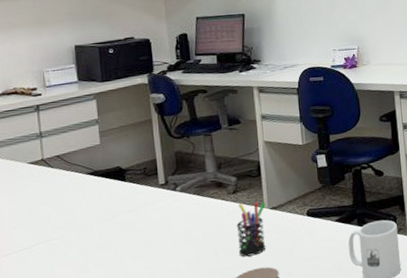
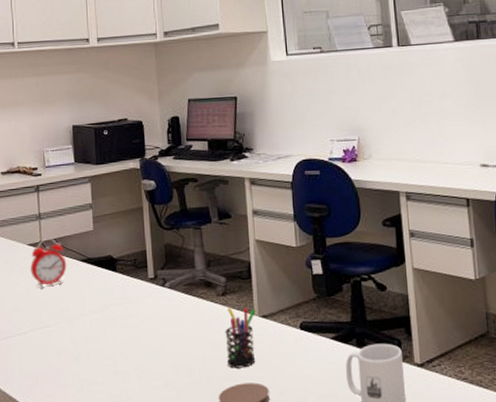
alarm clock: none [32,154,73,204] -> present [30,237,67,289]

